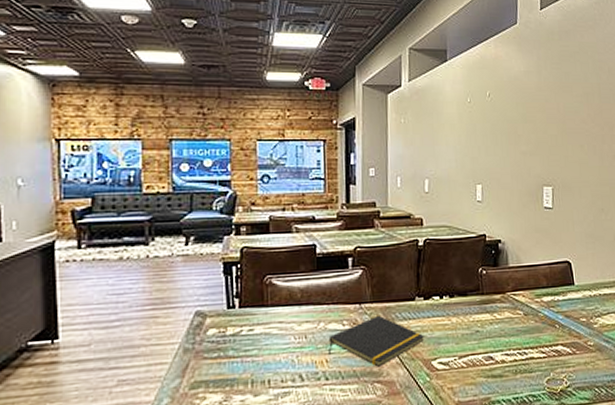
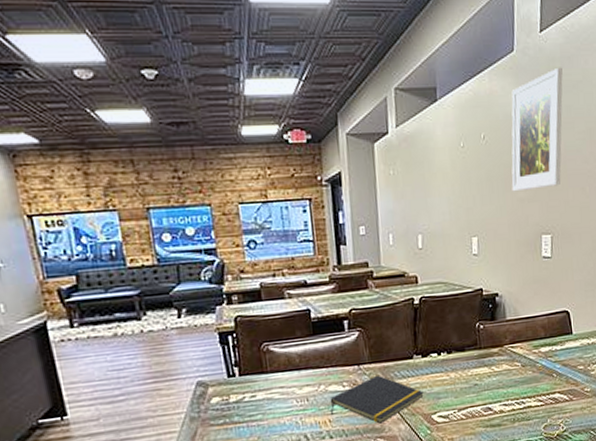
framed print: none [514,39,561,145] -> present [511,67,563,192]

